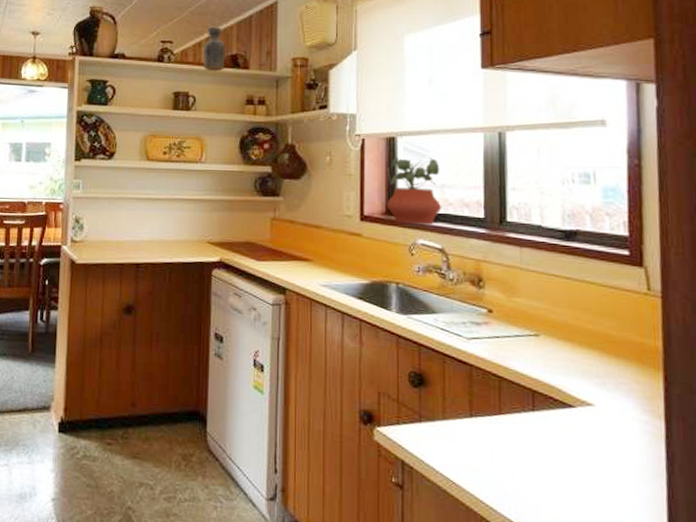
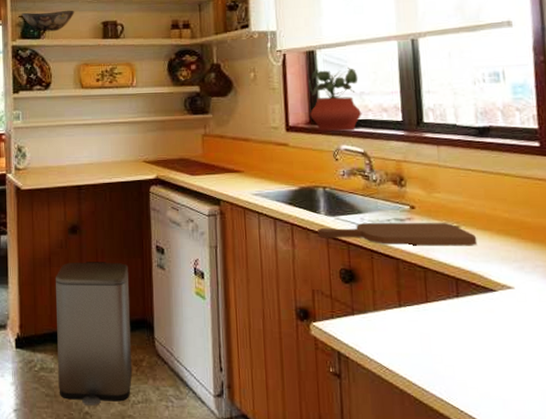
ceramic bowl: none [88,77,146,99] -> present [21,10,75,32]
pedal bin: none [101,345,185,501] -> present [55,262,133,406]
cutting board: none [388,324,558,356] -> present [318,223,478,245]

